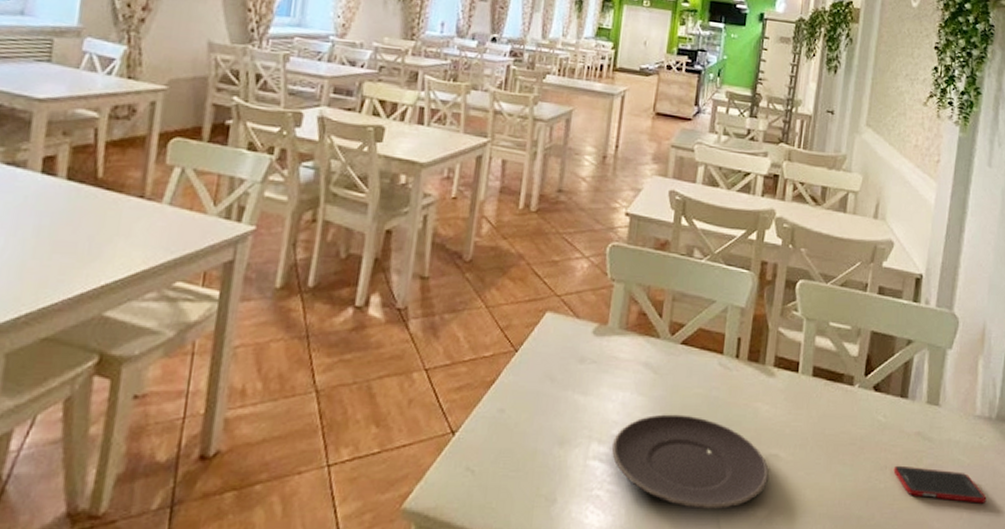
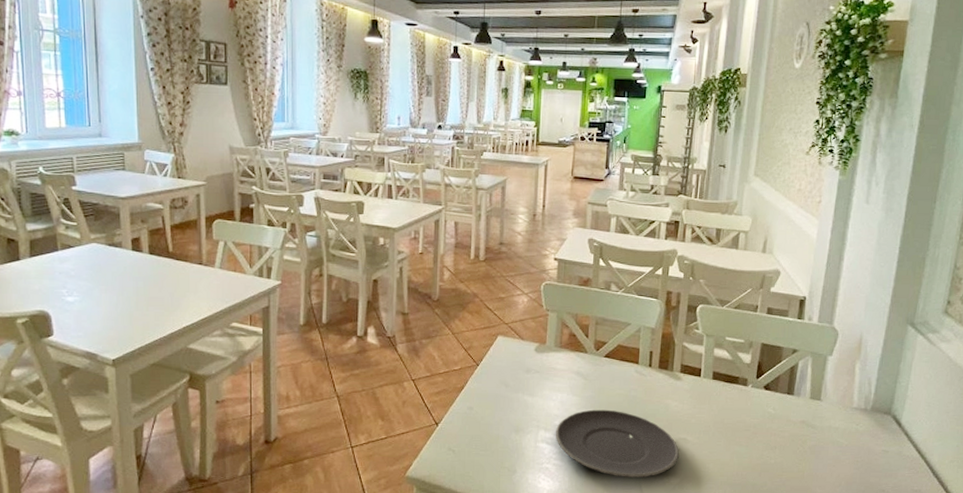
cell phone: present [893,465,987,504] -> none [782,446,862,475]

